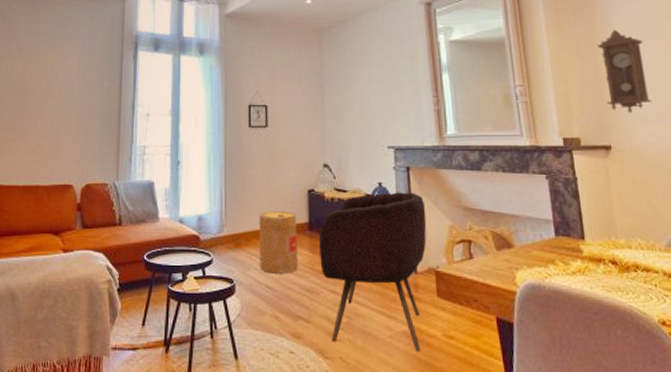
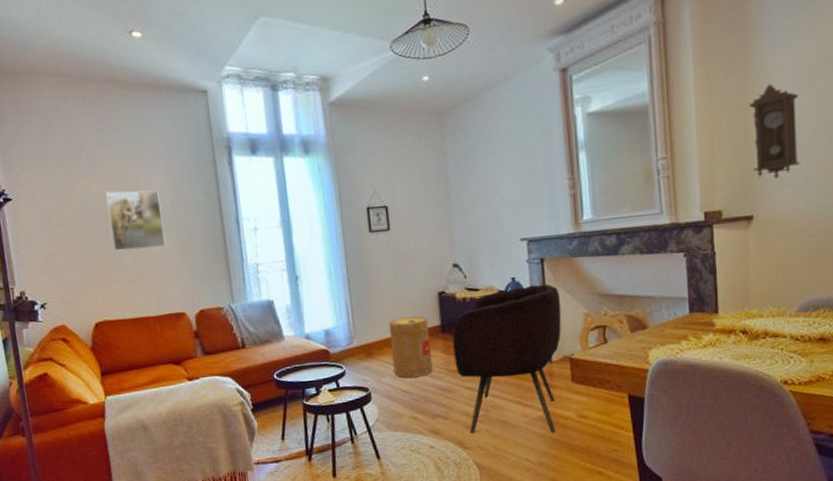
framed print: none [22,71,70,124] -> present [106,190,166,252]

